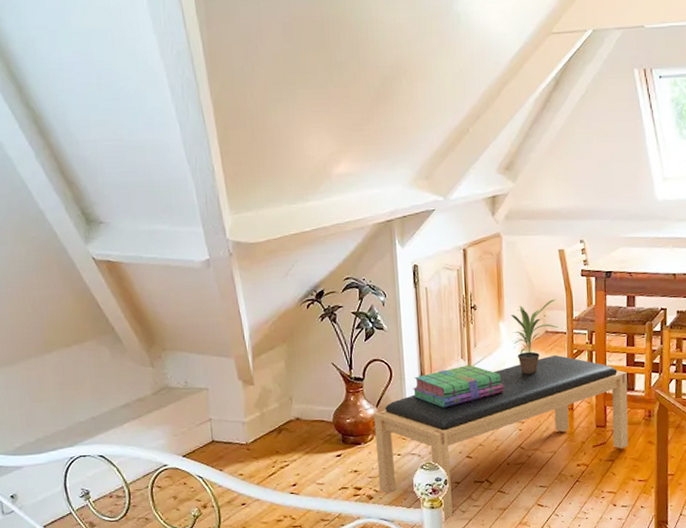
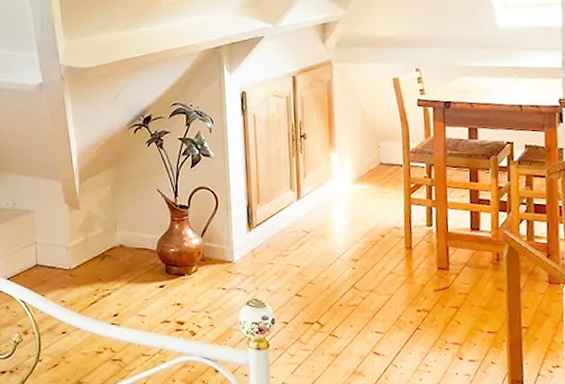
bench: present [373,354,628,520] -> none [198,188,475,363]
stack of books: present [412,364,504,408] -> none [238,195,336,241]
potted plant: present [510,299,559,375] -> none [342,129,394,209]

